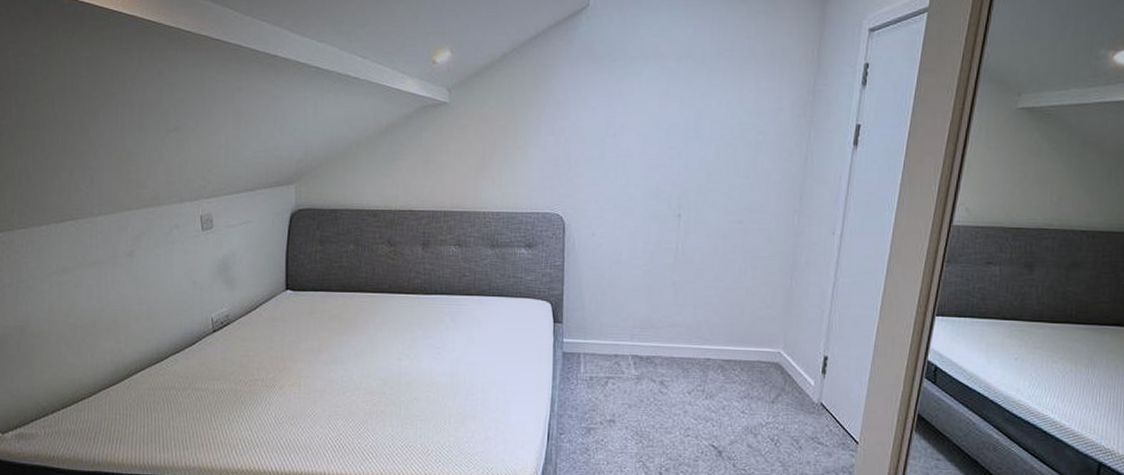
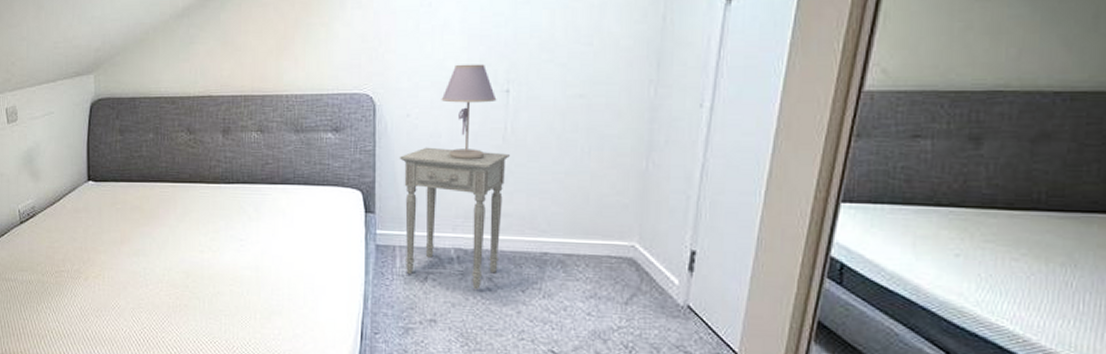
nightstand: none [585,263,680,392] -> present [399,147,510,290]
table lamp: none [622,190,670,276] -> present [441,64,497,160]

